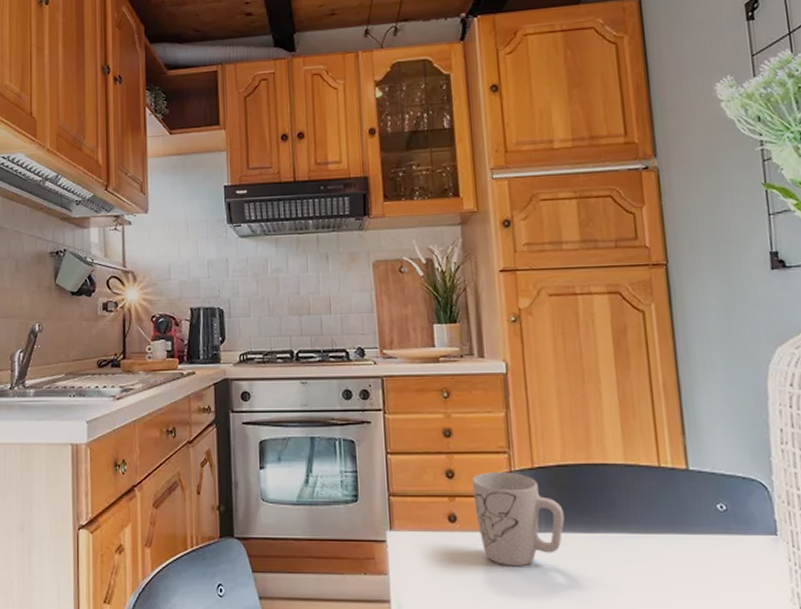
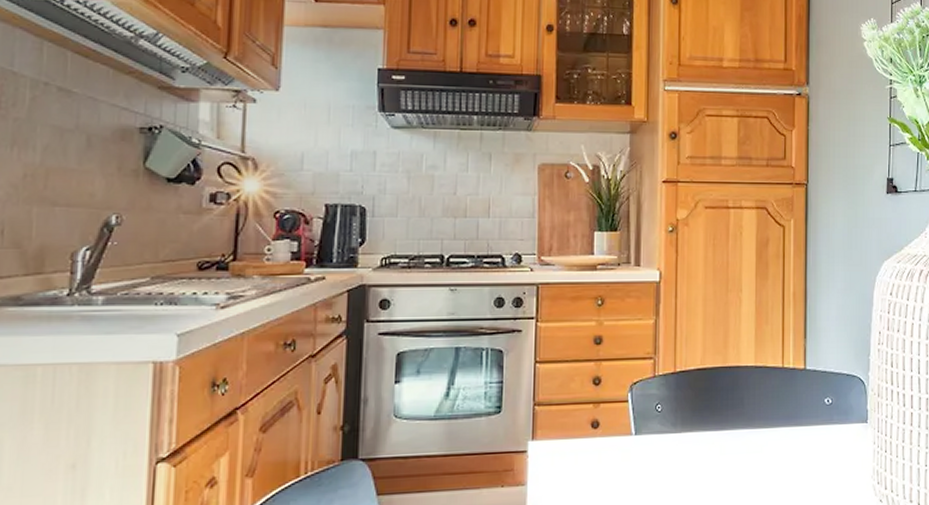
mug: present [472,471,565,567] -> none [617,376,698,468]

